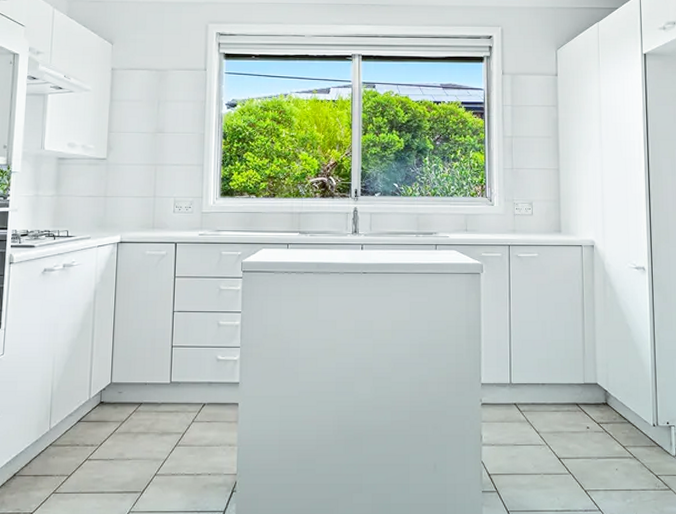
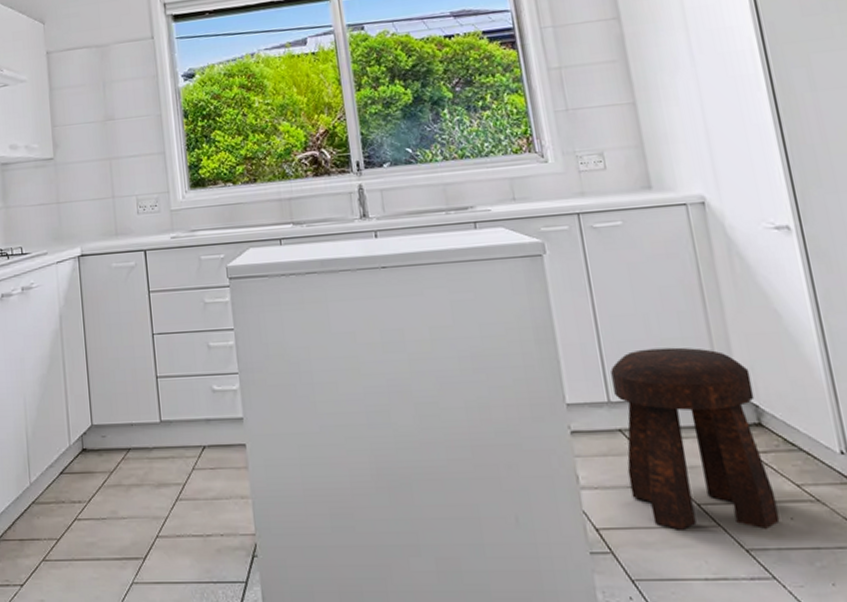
stool: none [515,347,609,476] -> present [610,347,780,530]

